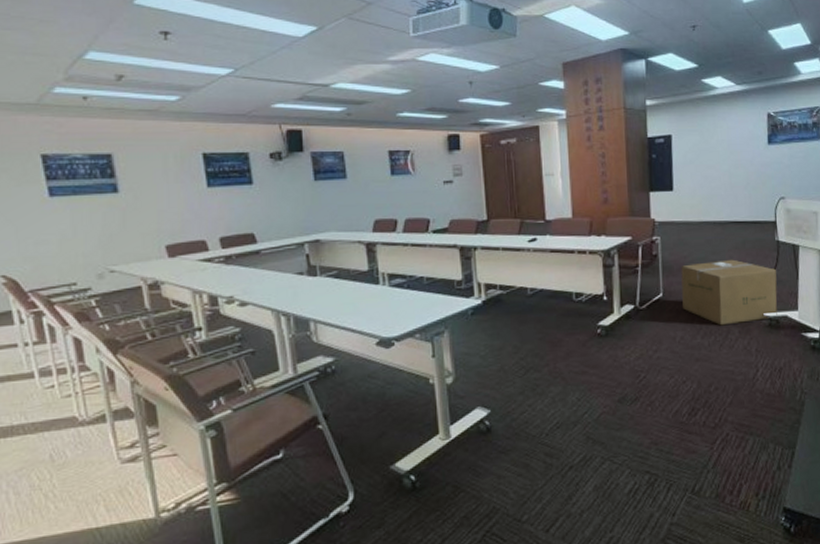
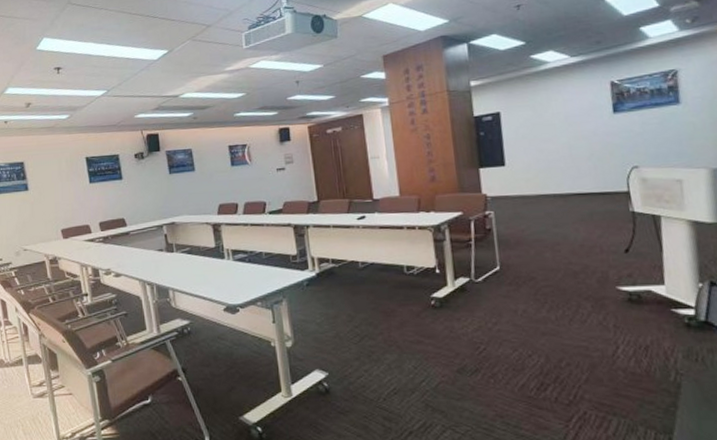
box: present [681,259,777,326] -> none [519,232,638,300]

